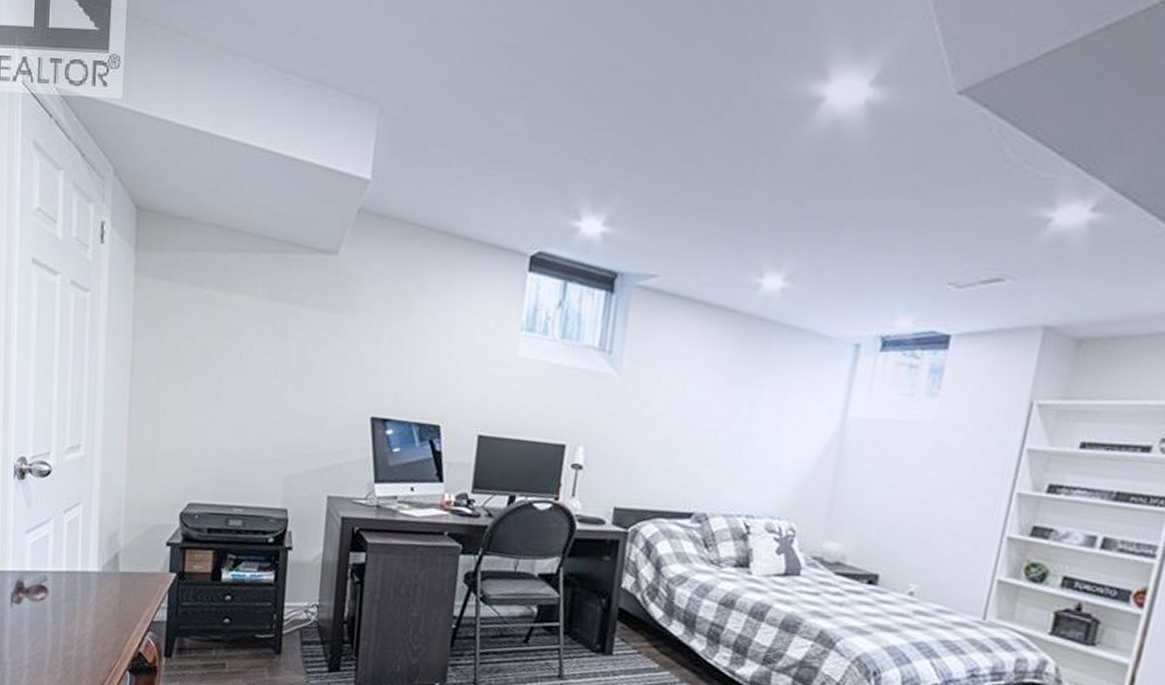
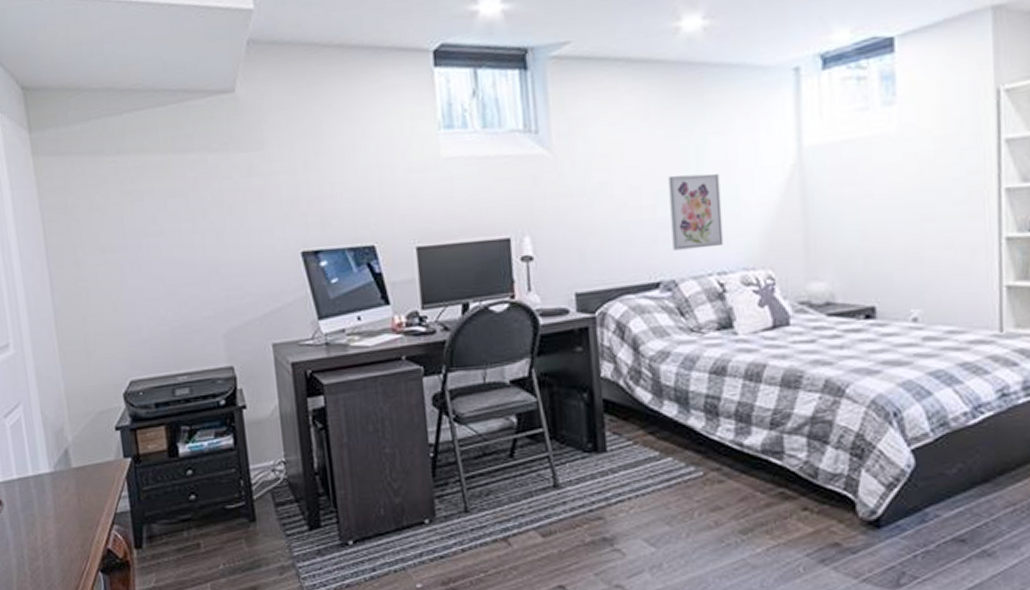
wall art: none [711,418,767,492] -> present [668,173,724,251]

